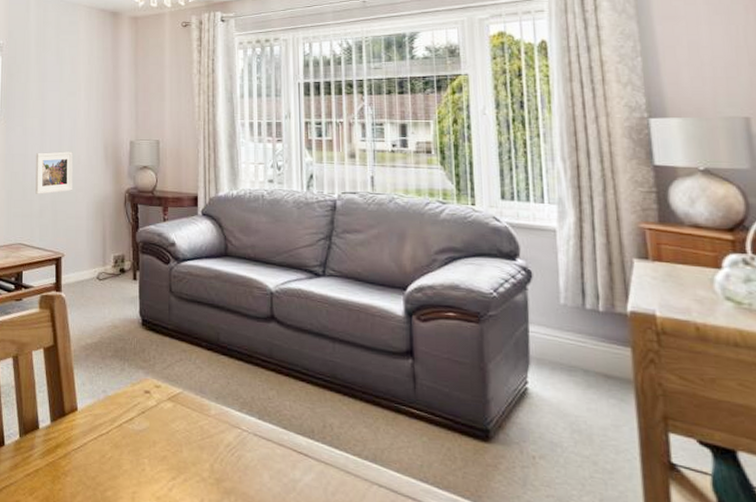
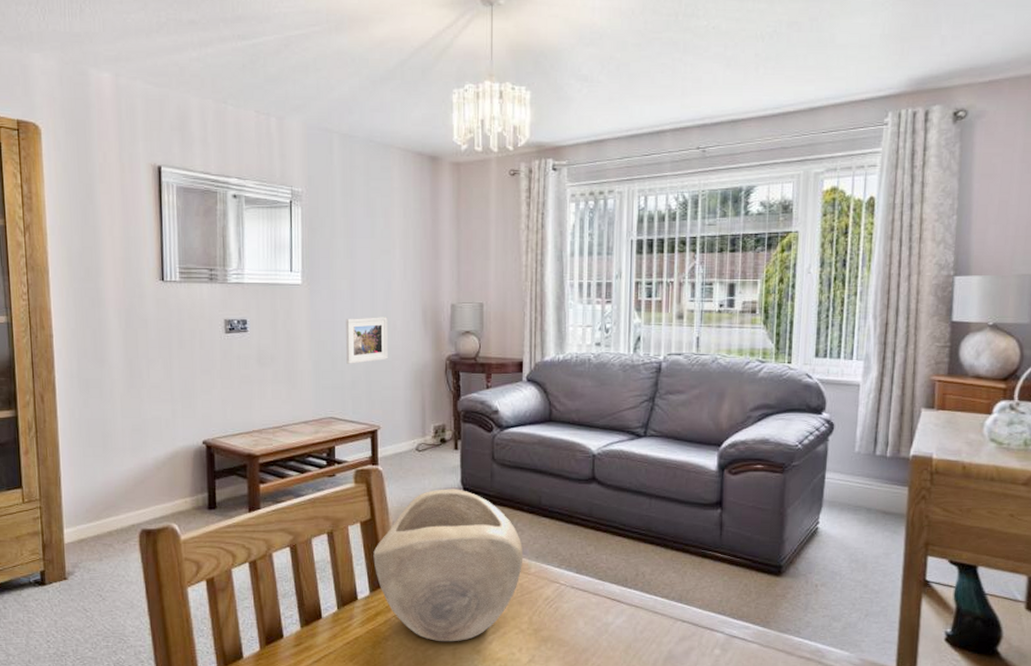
decorative bowl: none [55,319,203,485] -> present [373,489,524,642]

